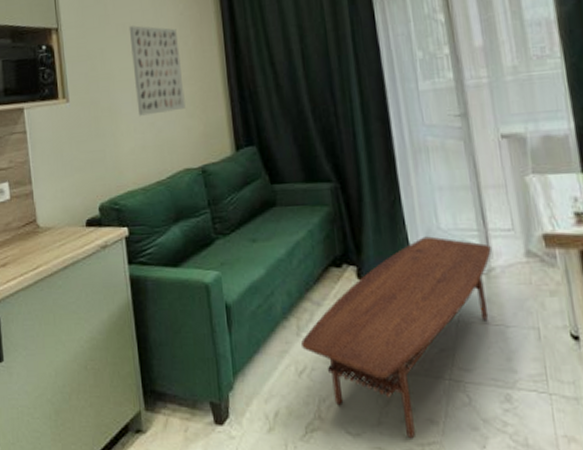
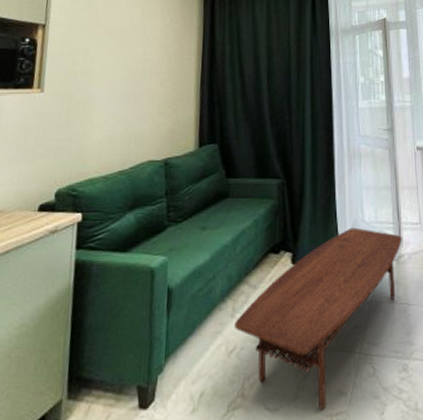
wall art: present [129,25,186,116] -> none [112,31,161,110]

